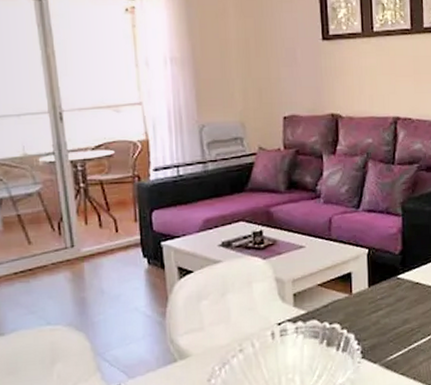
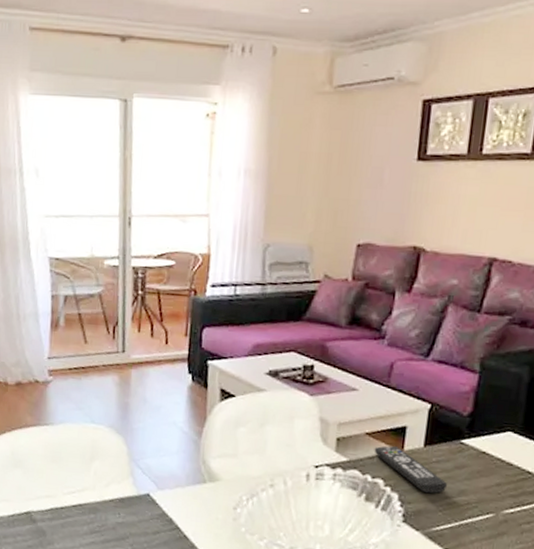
remote control: none [327,292,394,329] -> present [374,446,448,494]

